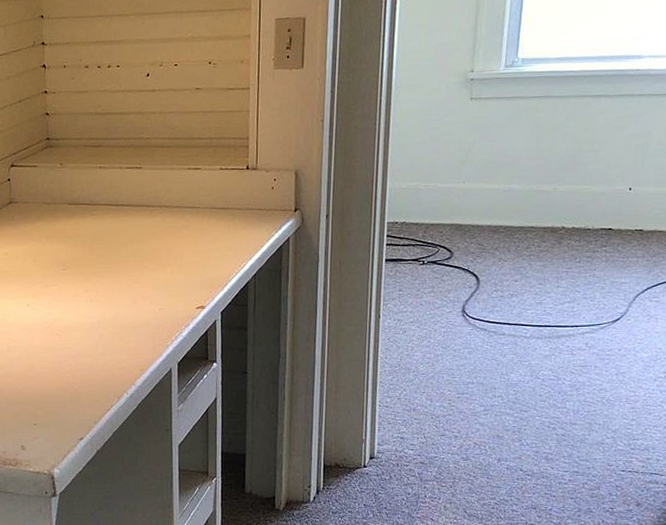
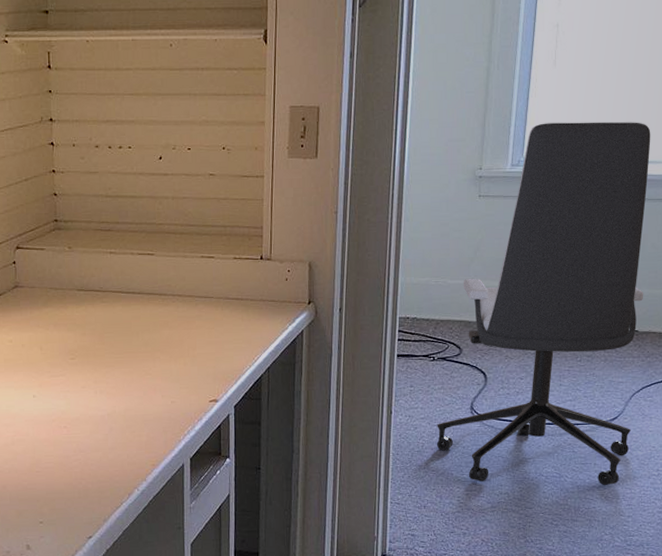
office chair: none [426,16,657,389] -> present [436,121,651,486]

